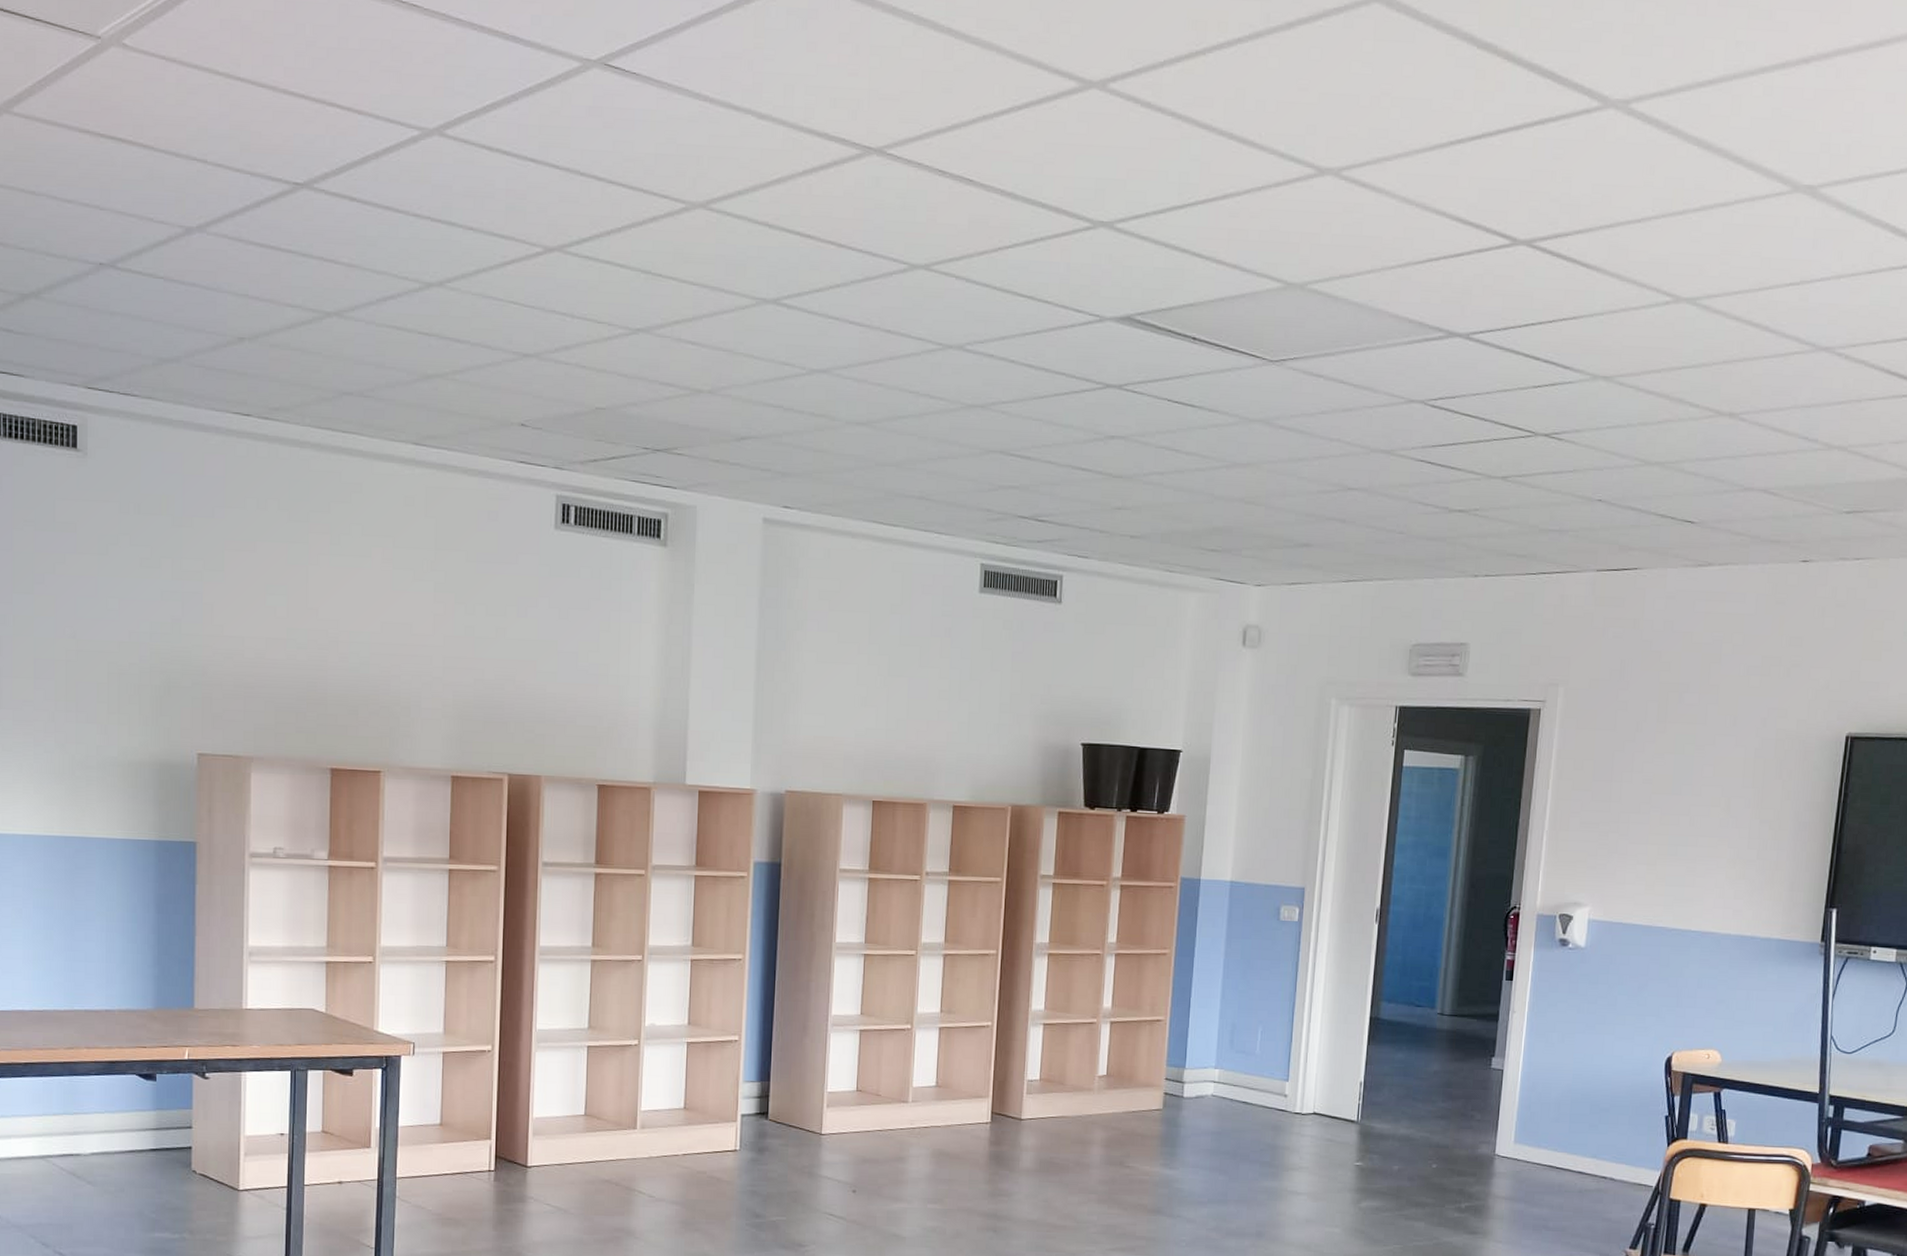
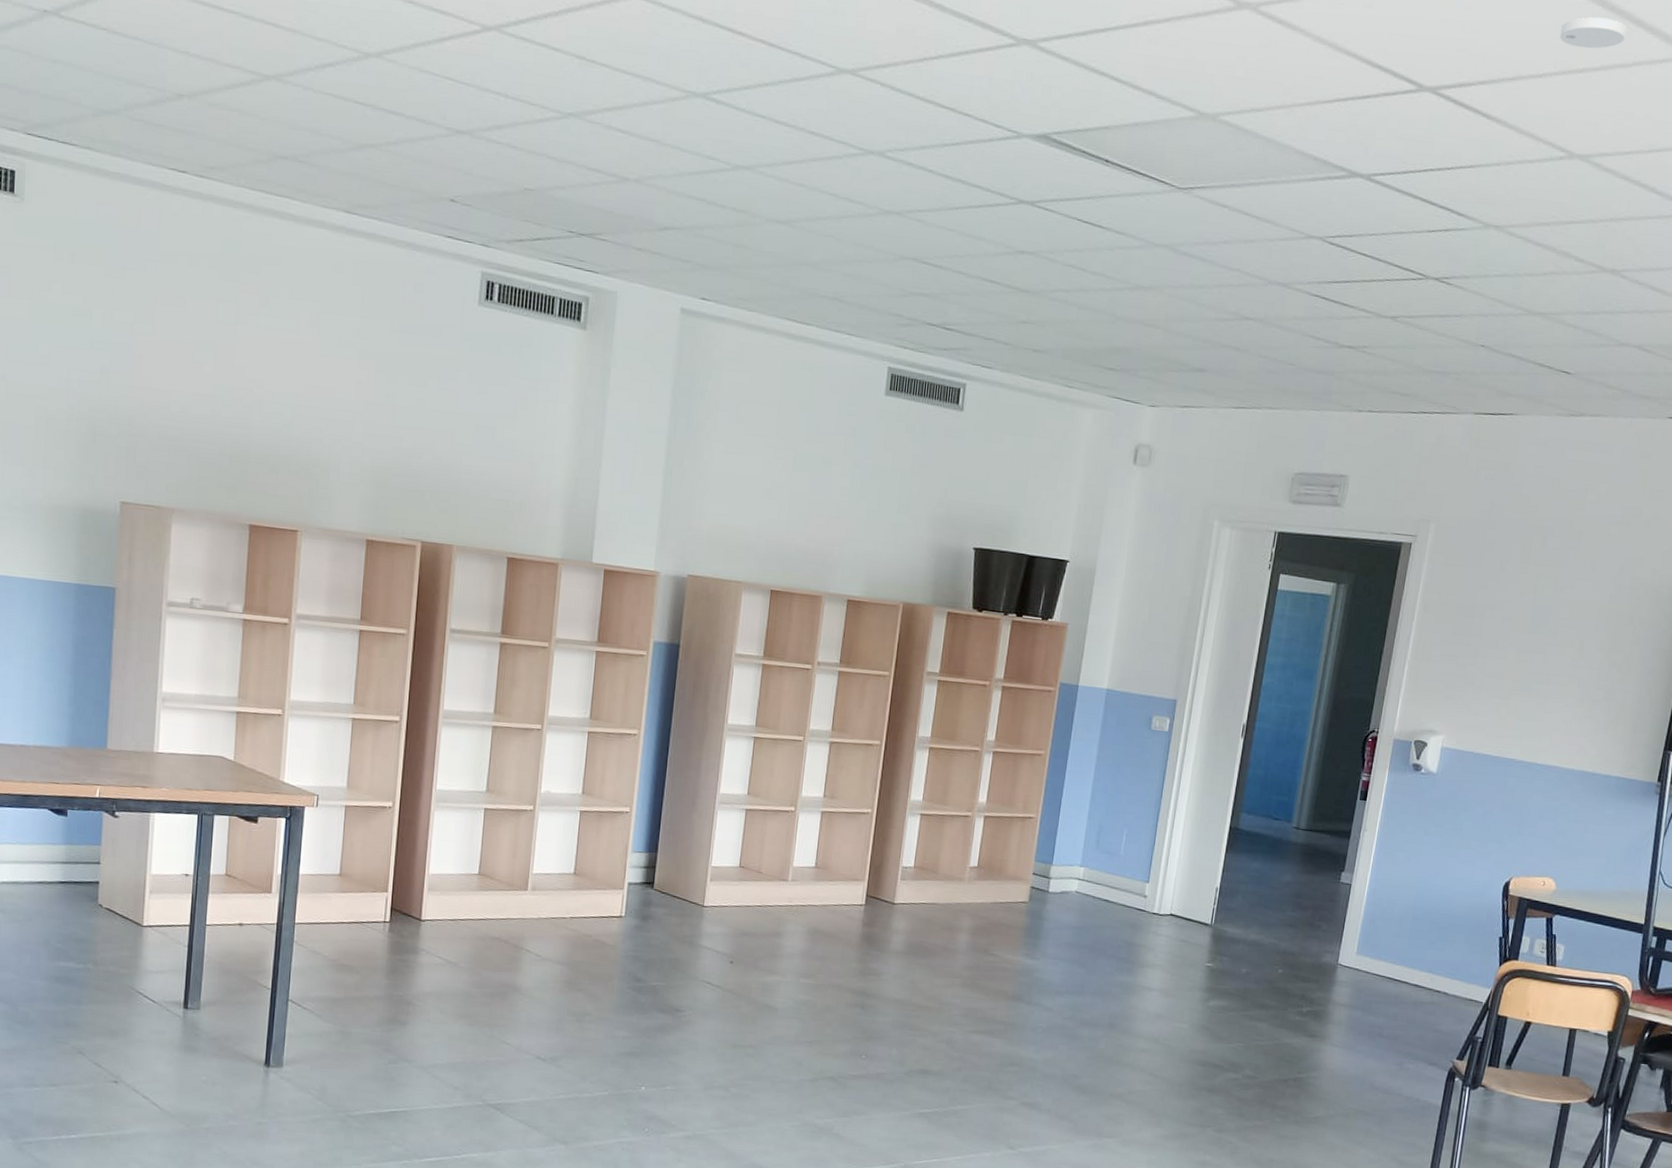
smoke detector: none [1655,157,1725,190] -> present [1559,17,1627,49]

